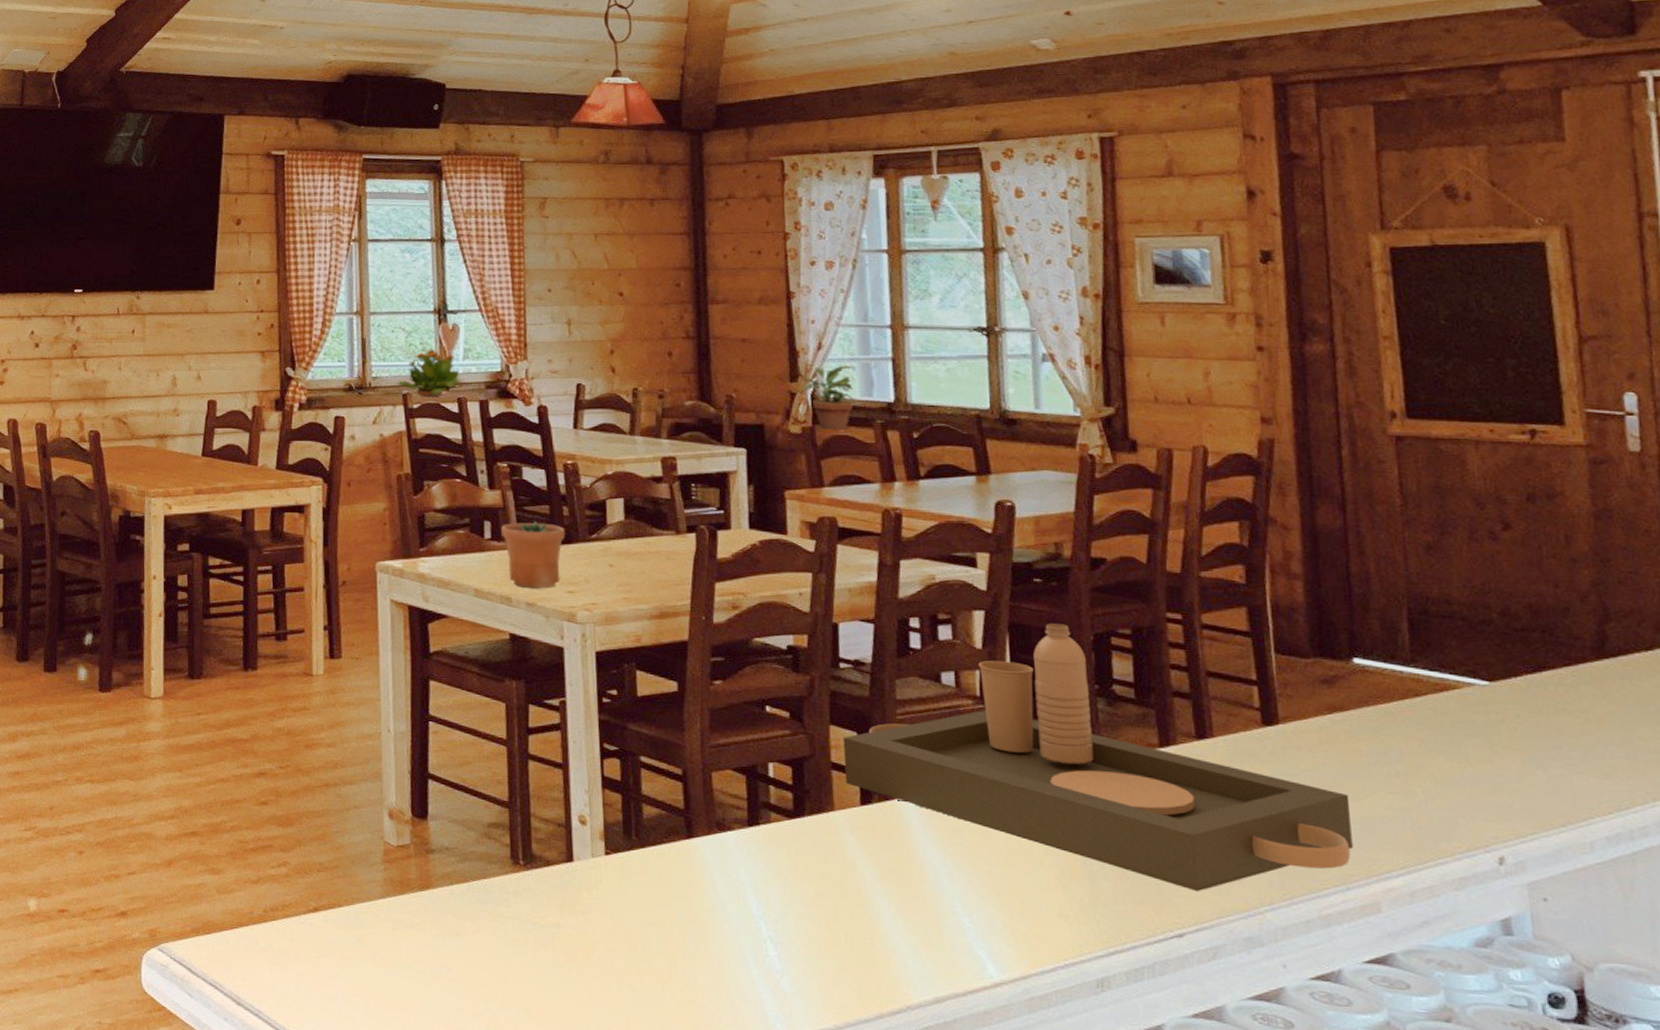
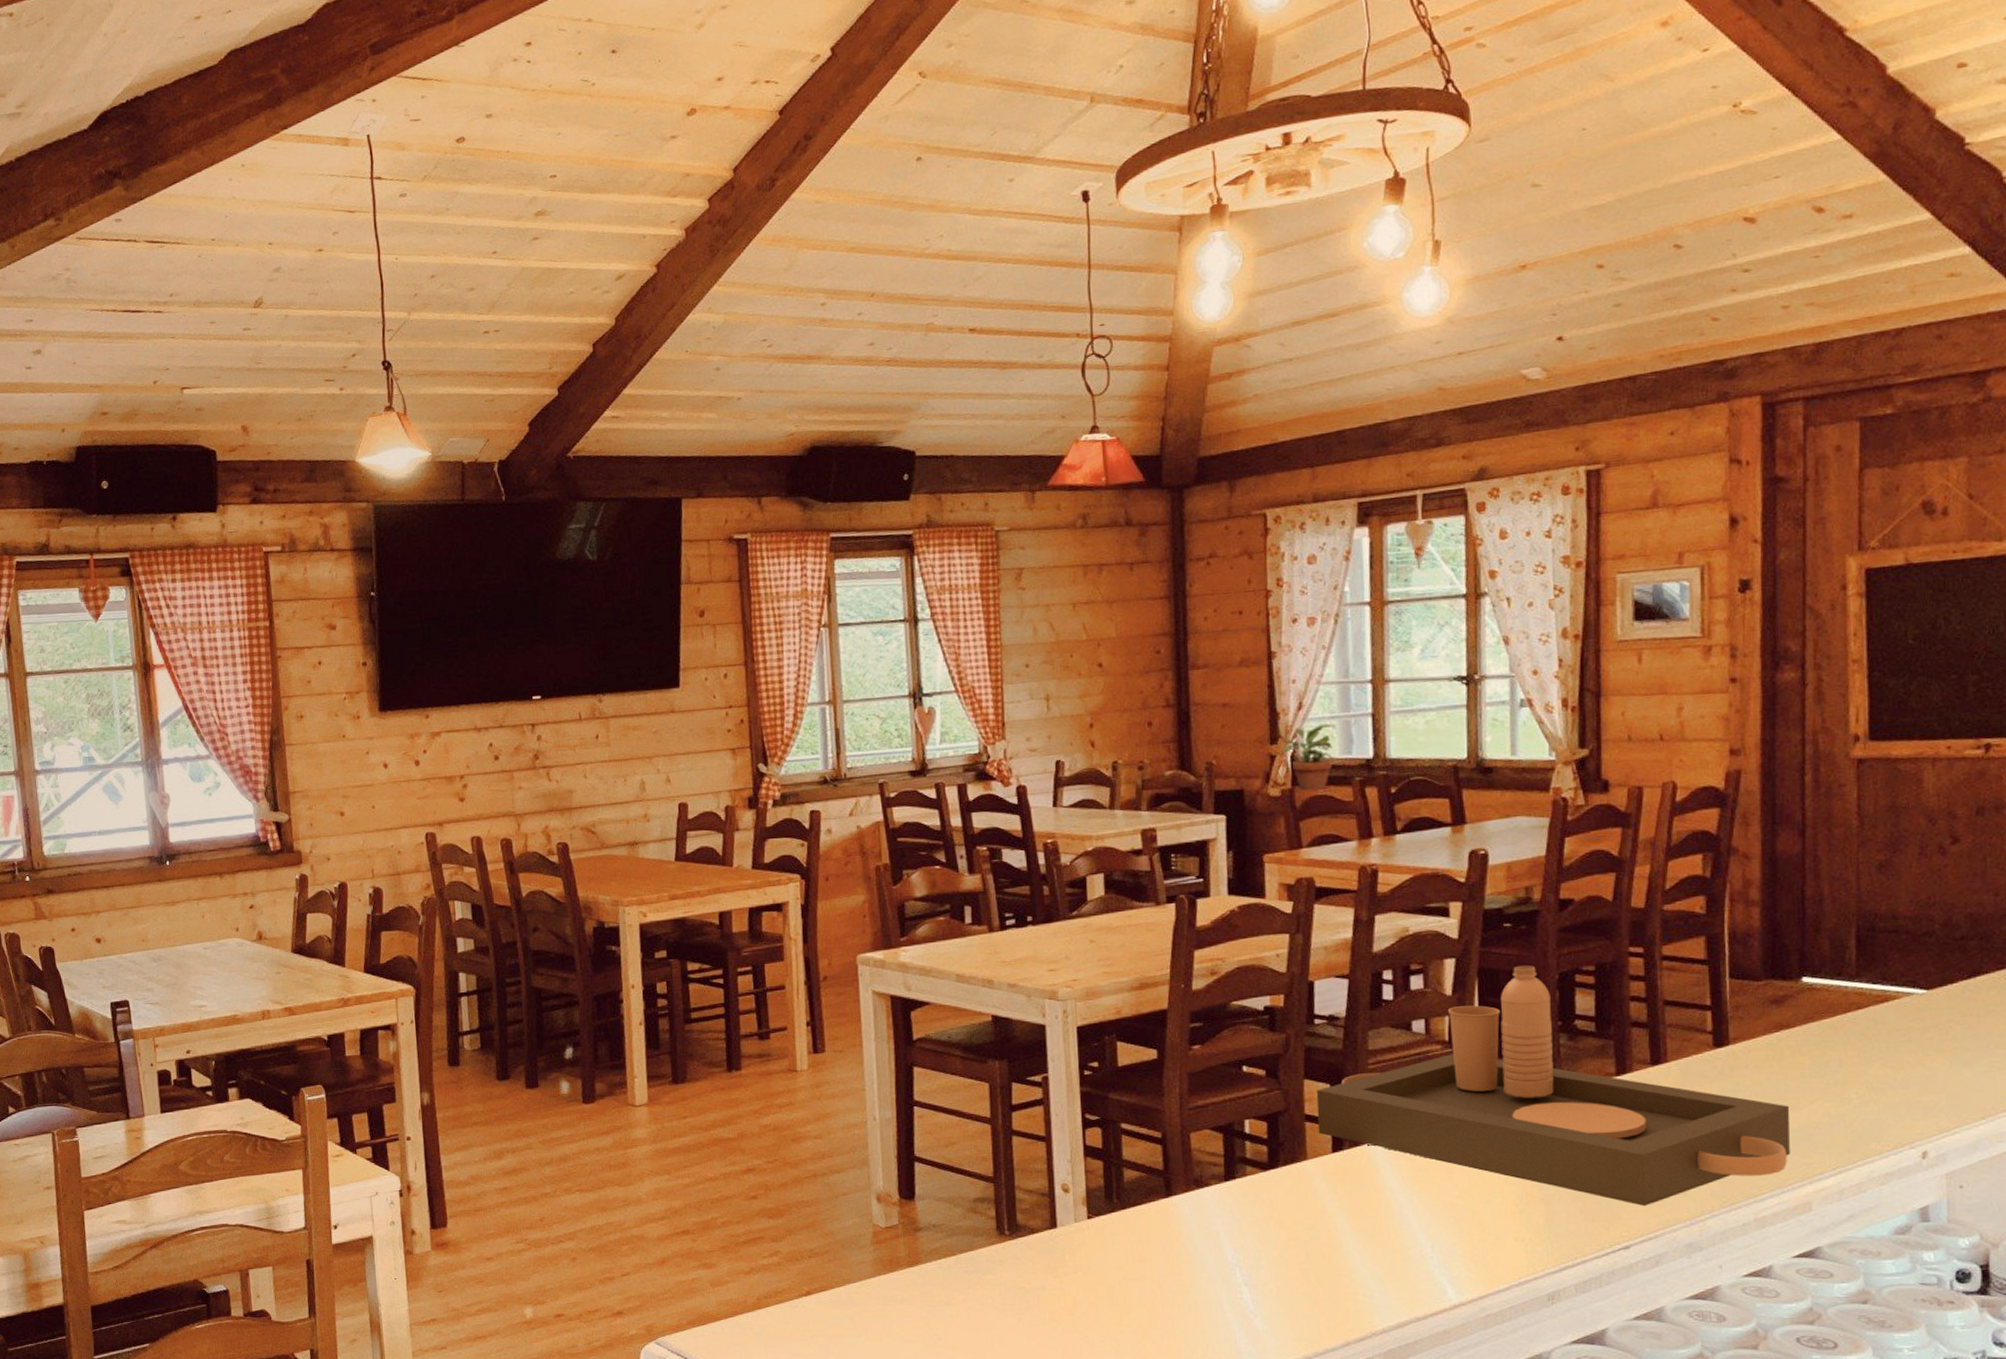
potted flower: present [396,349,462,396] -> none [871,735,939,784]
planter: present [501,521,565,588] -> none [982,902,1046,969]

